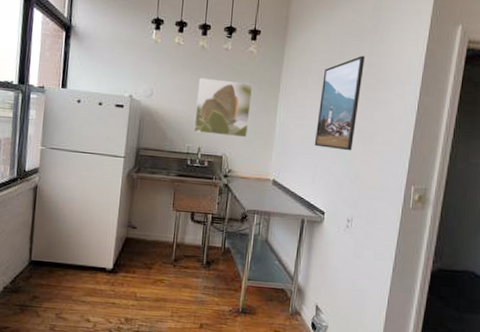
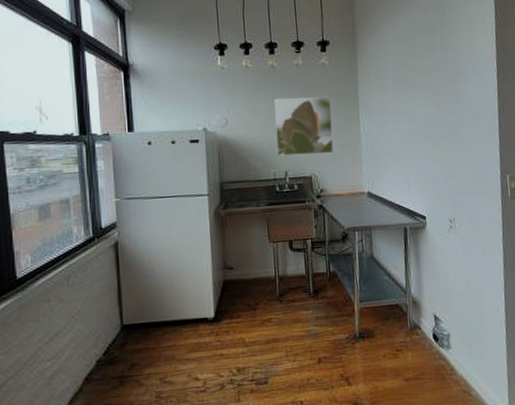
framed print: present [314,55,365,151] -> none [400,51,442,151]

